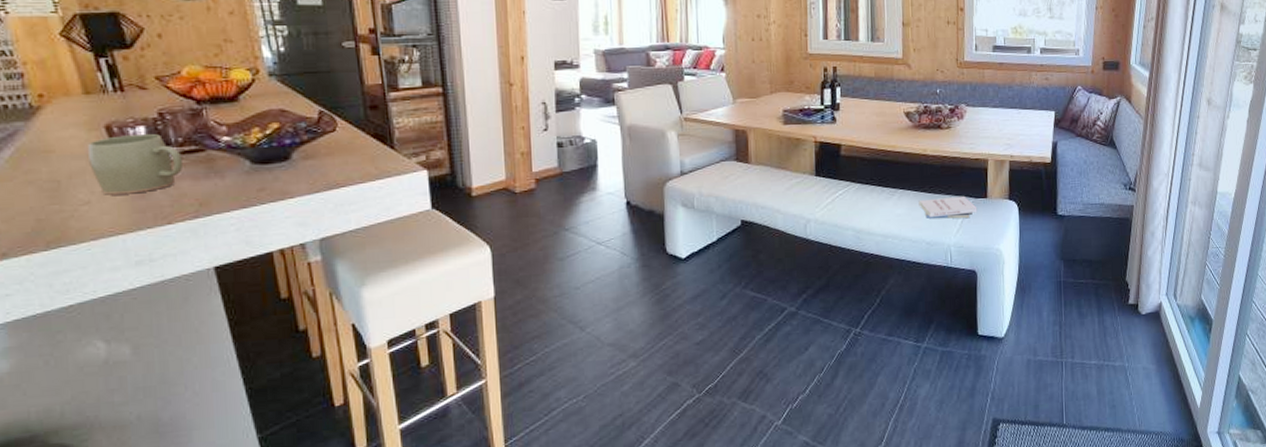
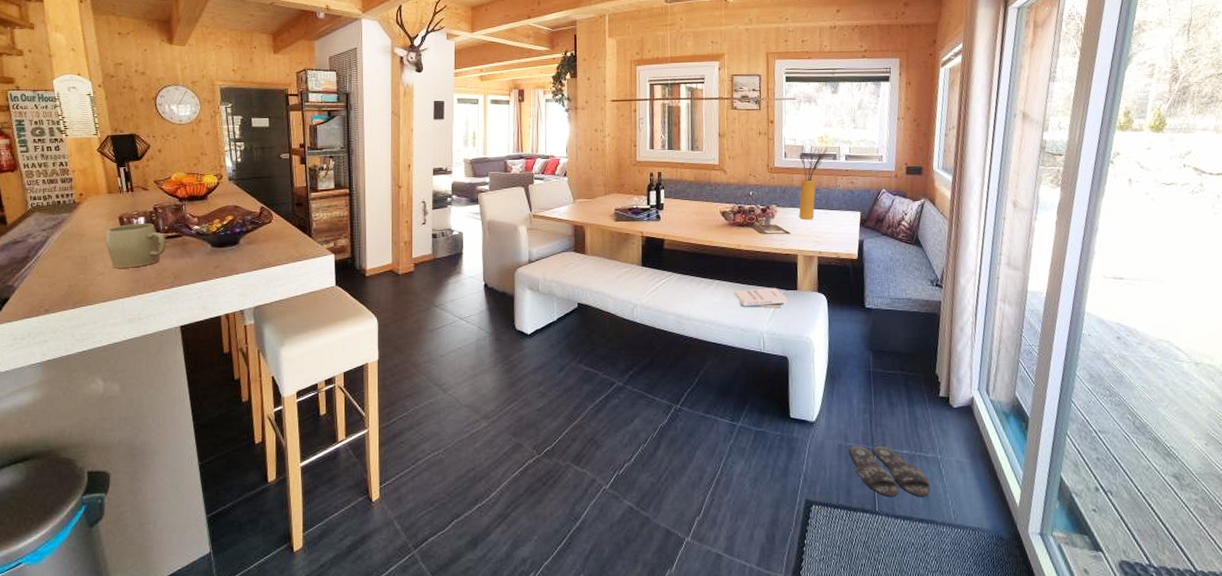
place setting: none [935,116,981,137] -> present [748,215,791,234]
vase: none [990,38,1023,121] -> present [798,146,828,220]
slippers: none [1038,357,1117,409] -> present [849,445,930,497]

